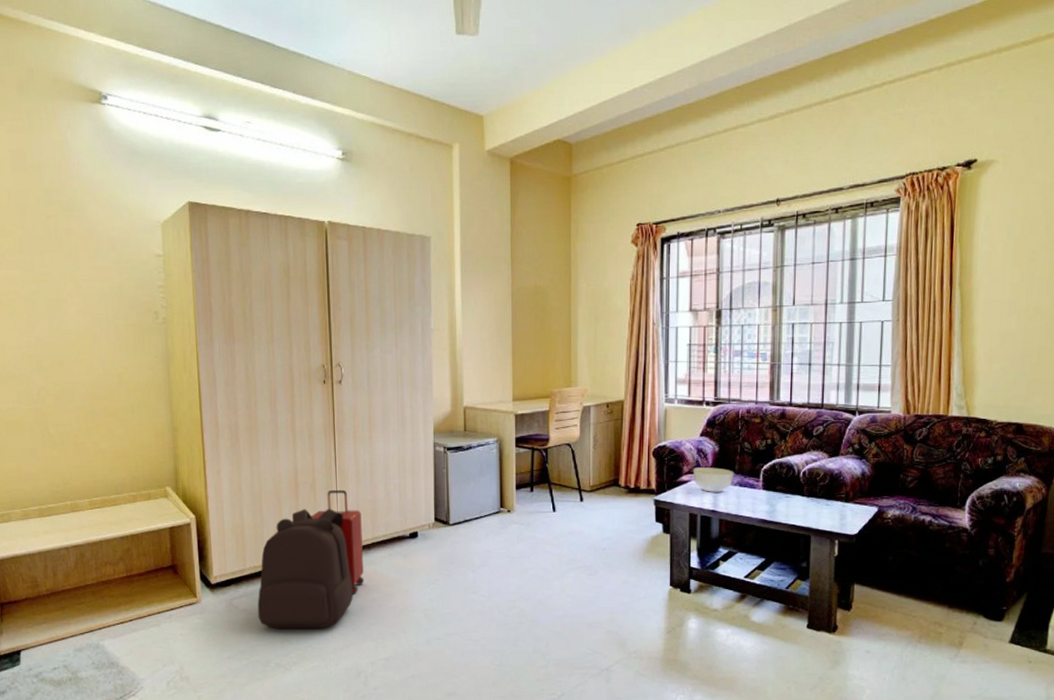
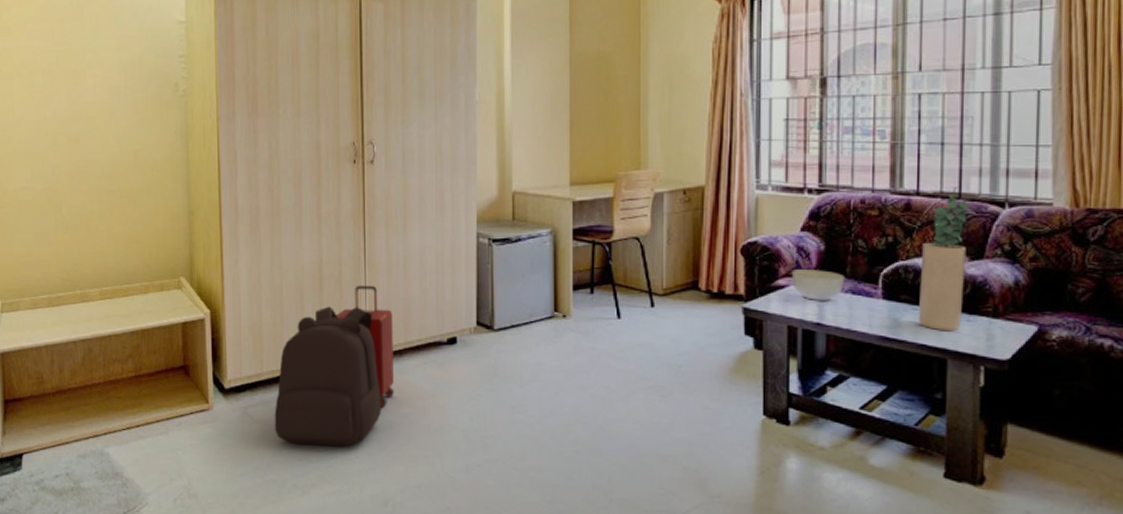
vase: none [789,398,829,514] -> present [917,186,969,332]

